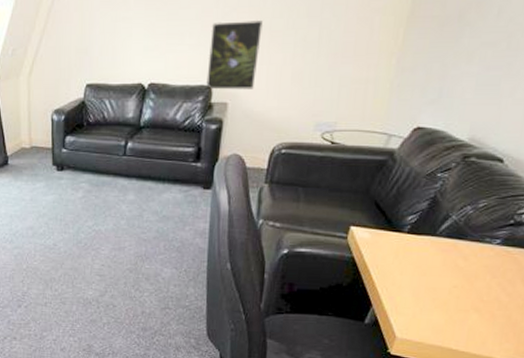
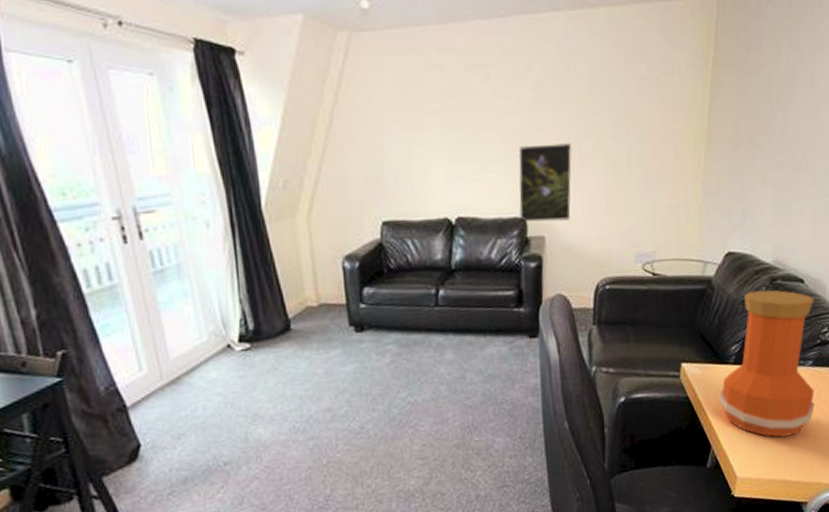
vase: none [386,166,513,308] -> present [718,290,815,438]

